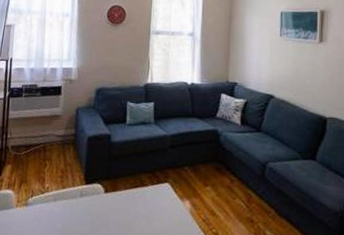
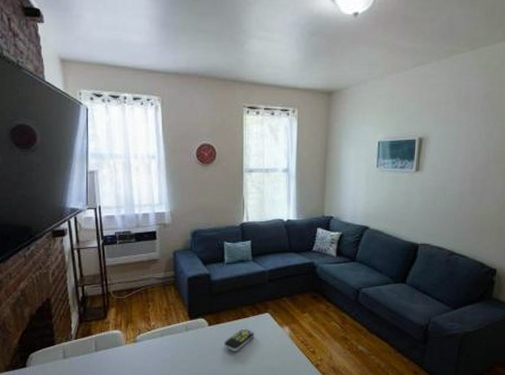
remote control: none [120,198,153,226] -> present [224,328,255,351]

